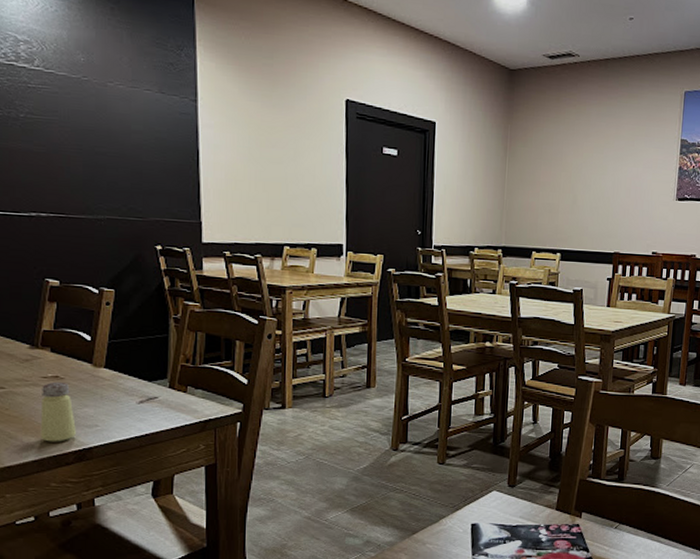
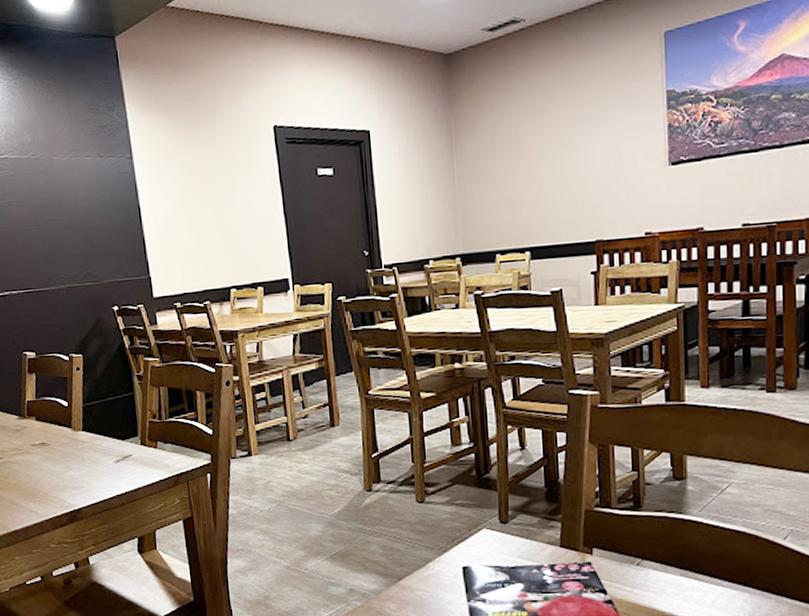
saltshaker: present [40,381,76,442] -> none [32,448,66,506]

